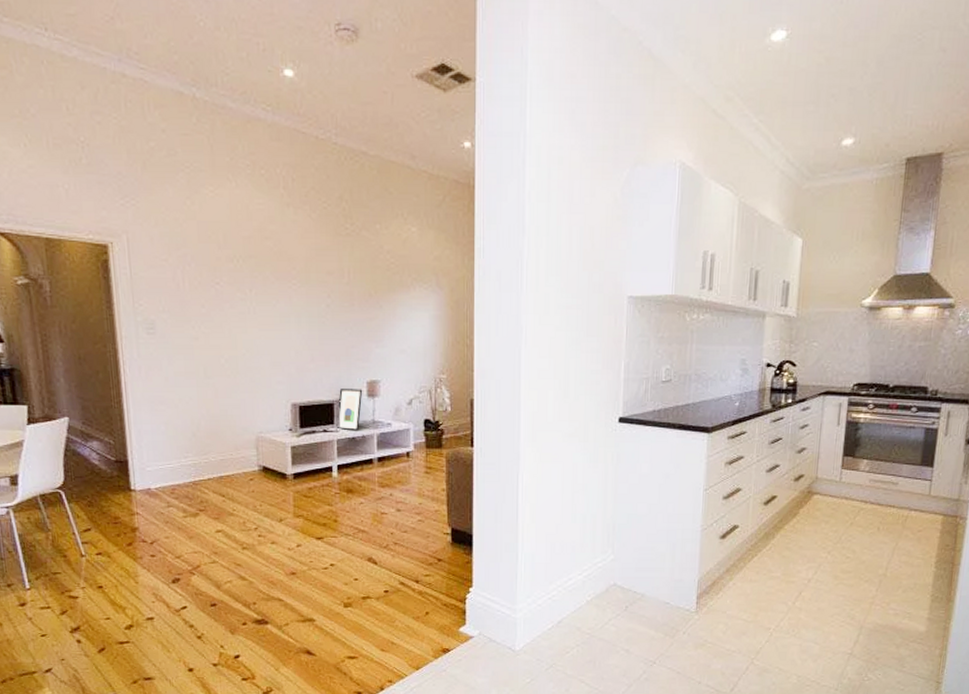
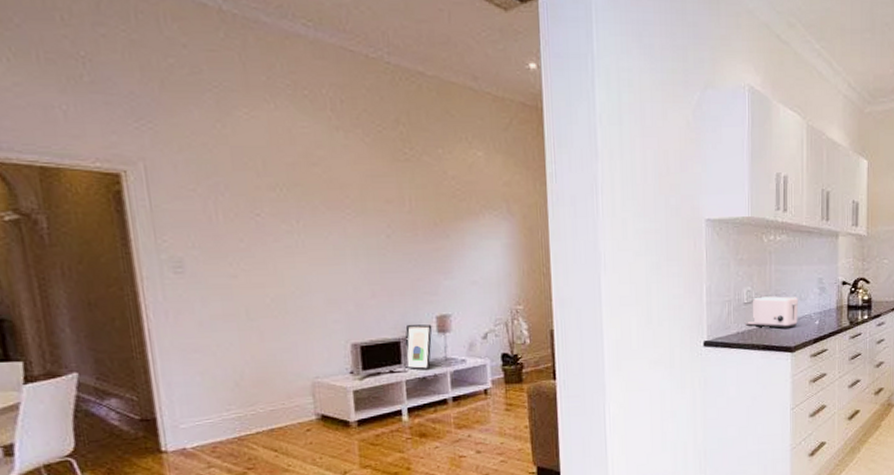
toaster: none [661,375,718,408] -> present [744,296,798,329]

